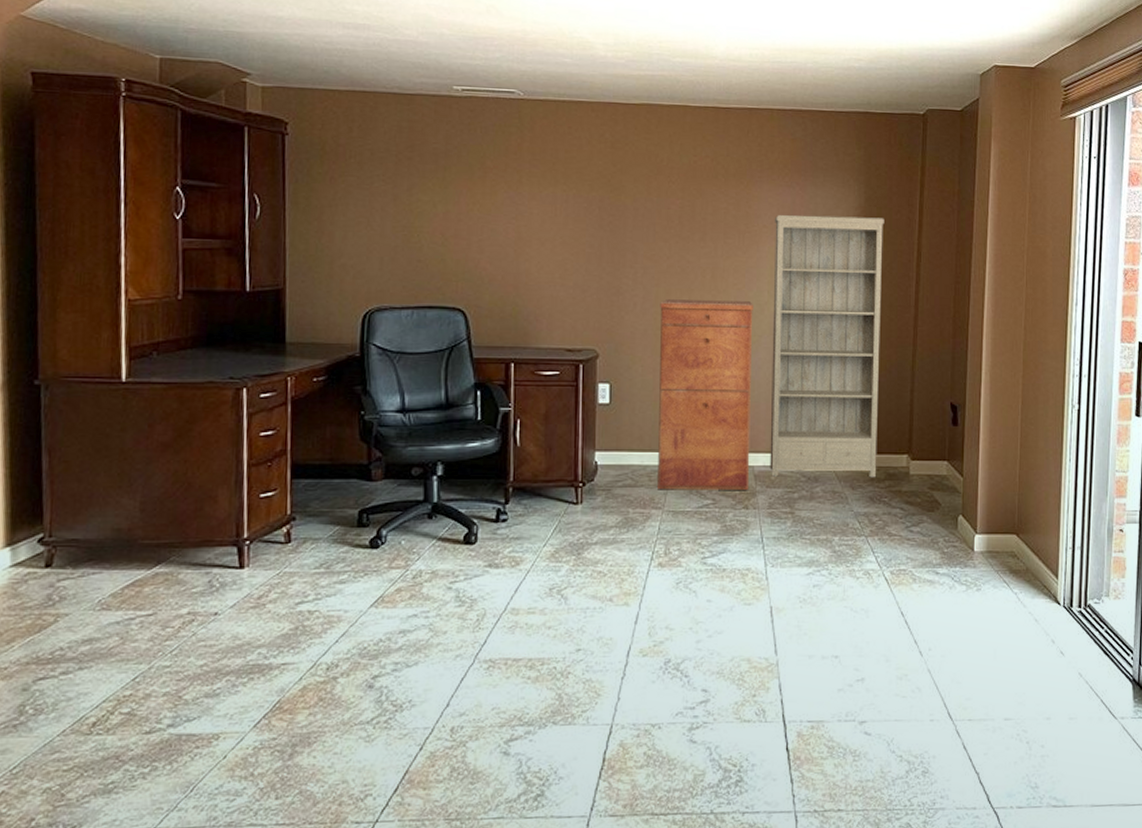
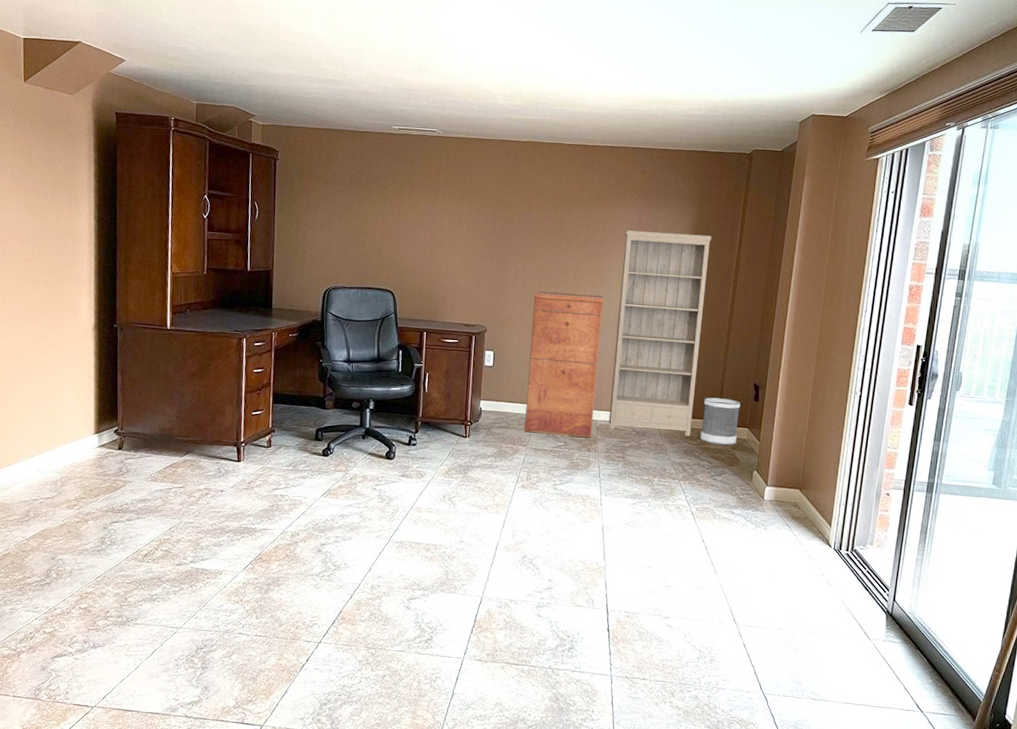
wastebasket: none [889,425,936,485] -> present [700,397,741,445]

